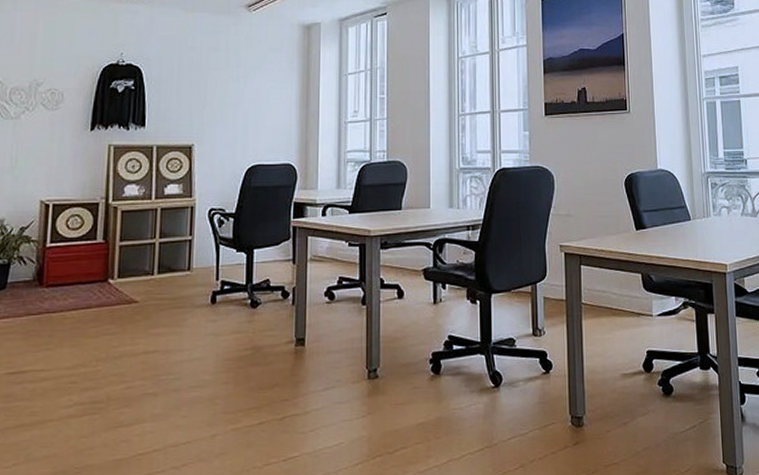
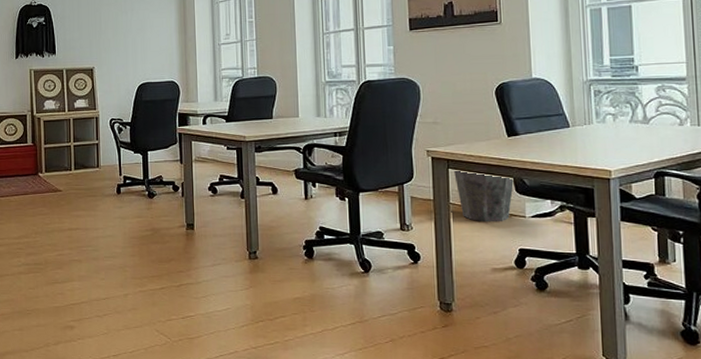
waste bin: none [585,265,643,323] -> present [453,169,515,222]

